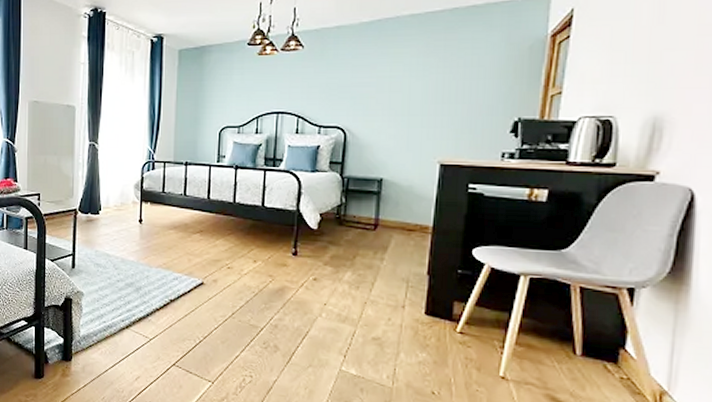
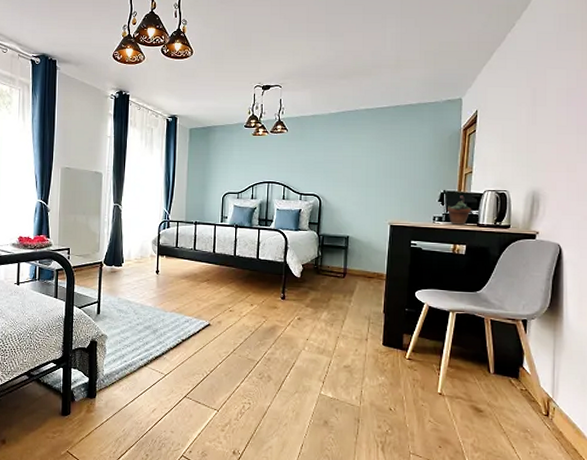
succulent plant: none [523,124,559,163] -> present [448,195,472,225]

